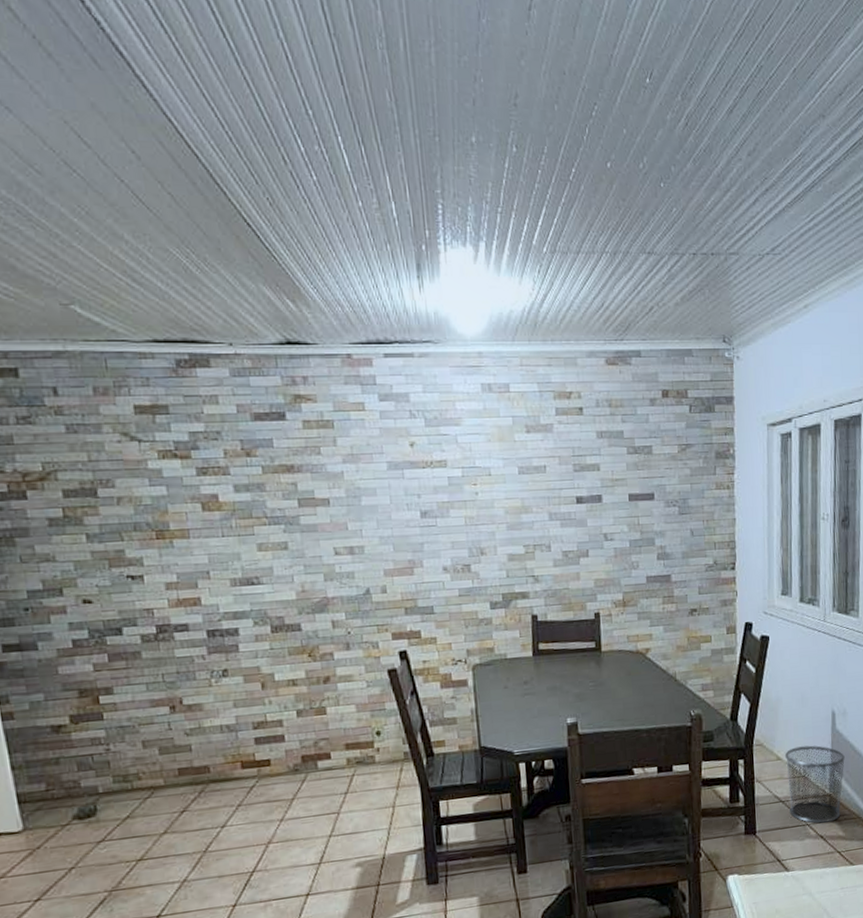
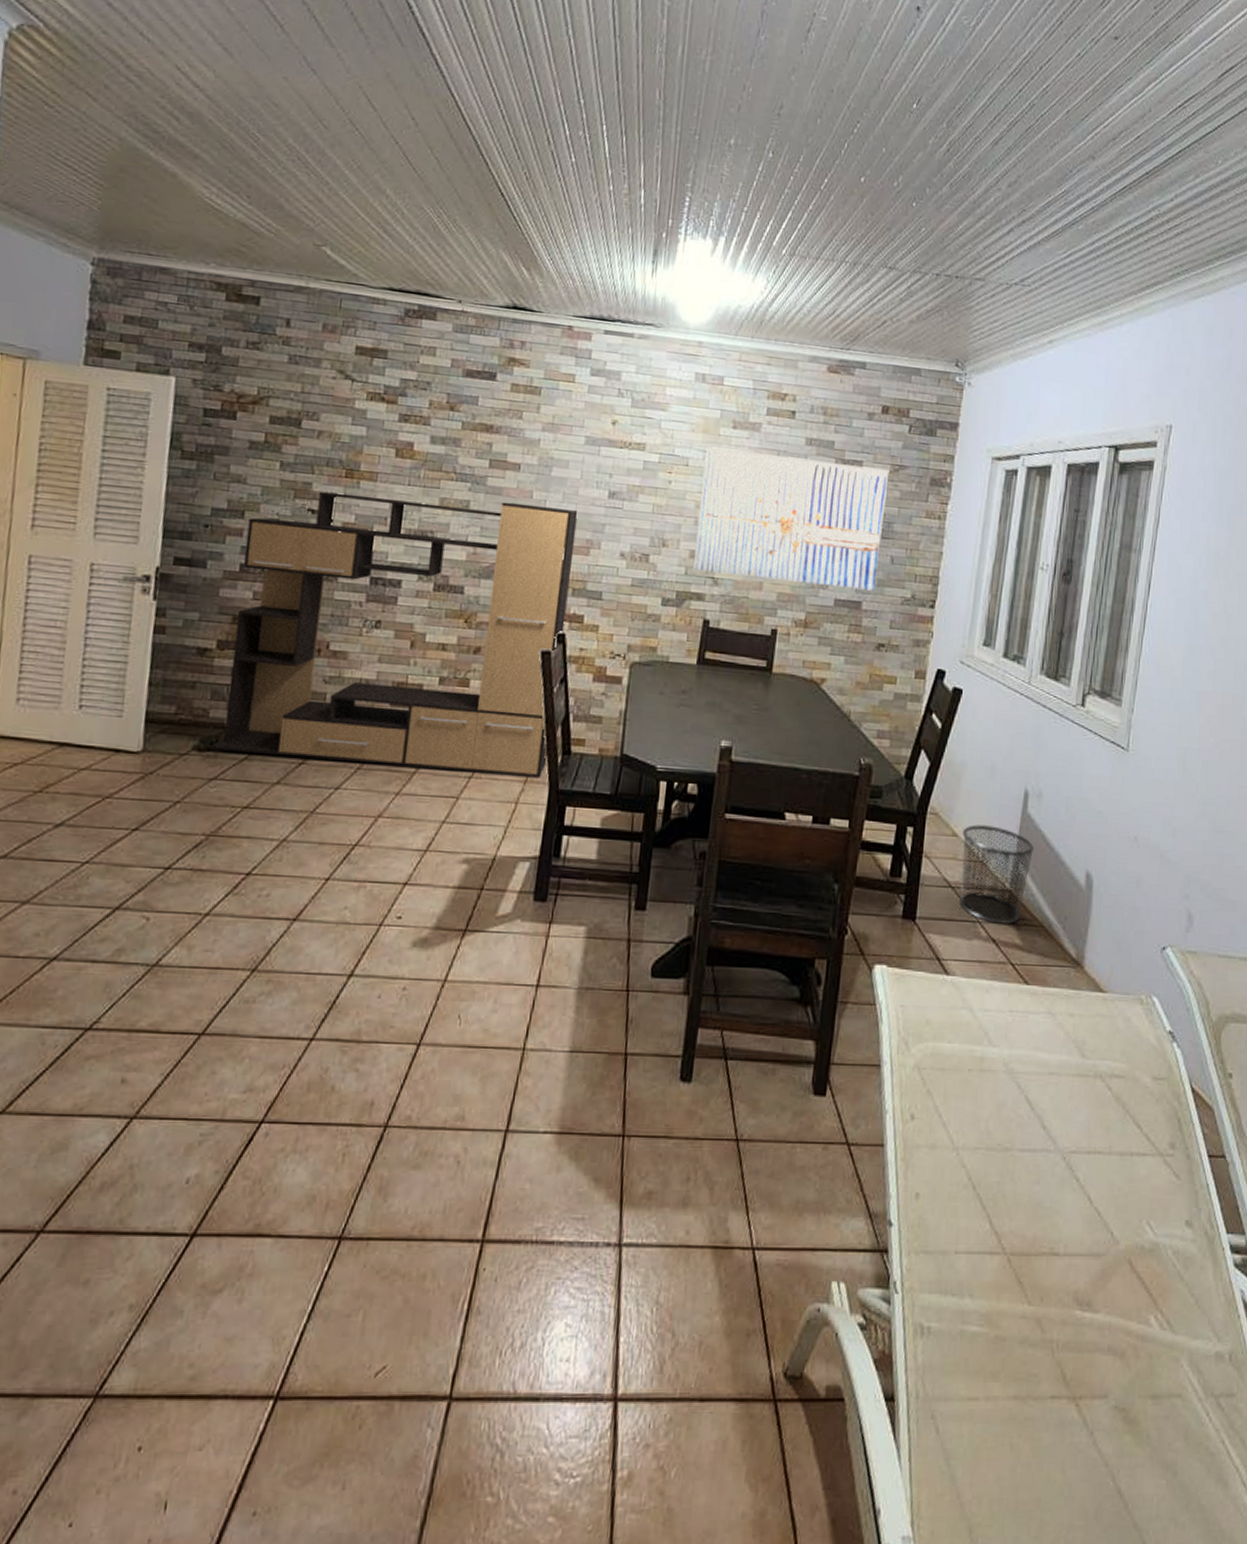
media console: none [69,535,415,815] -> present [211,491,577,778]
wall art: none [505,450,681,573] -> present [692,446,890,591]

